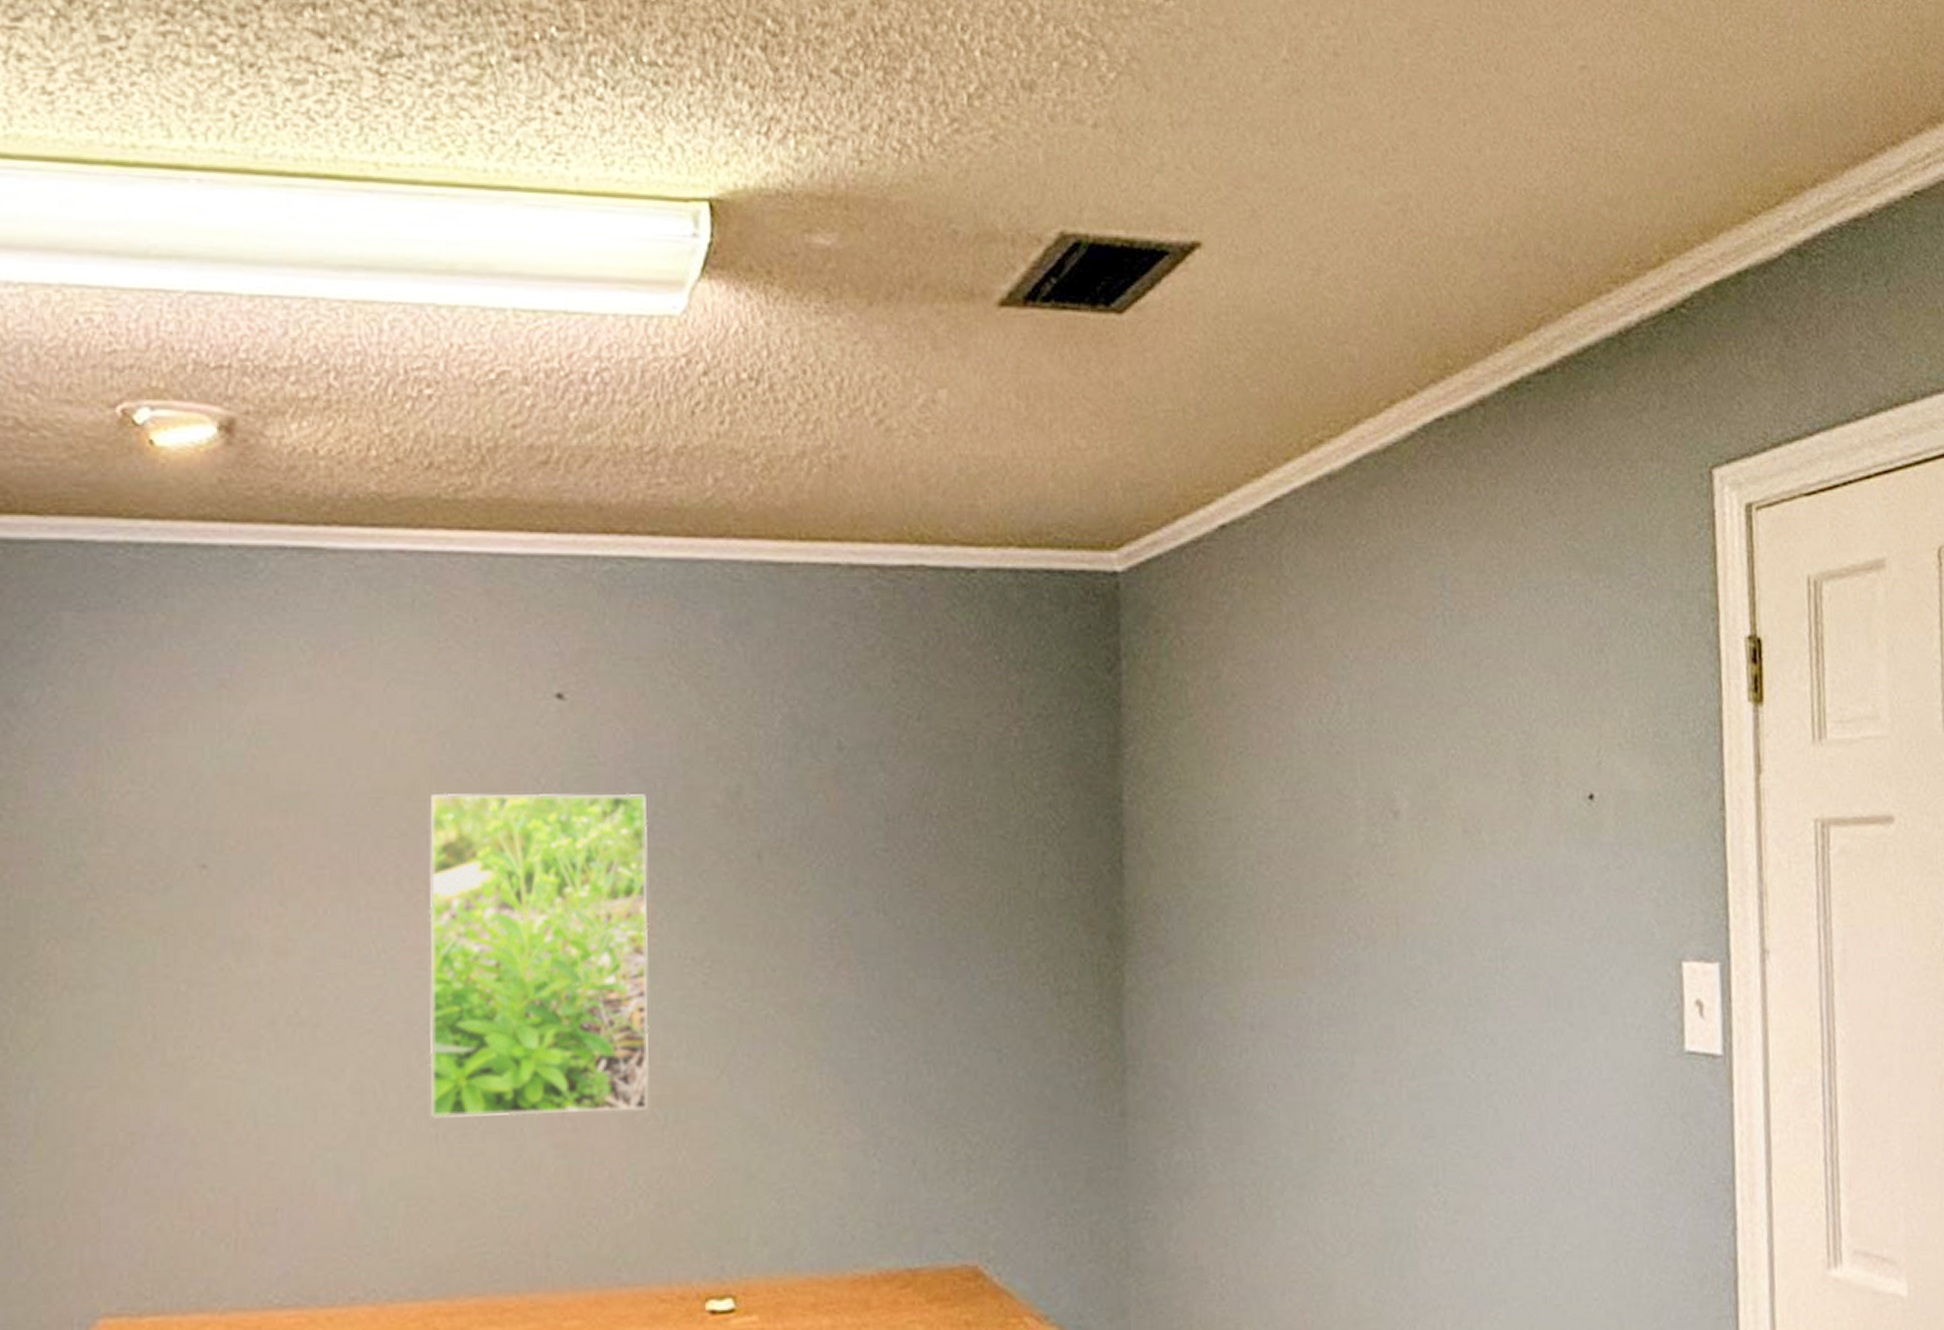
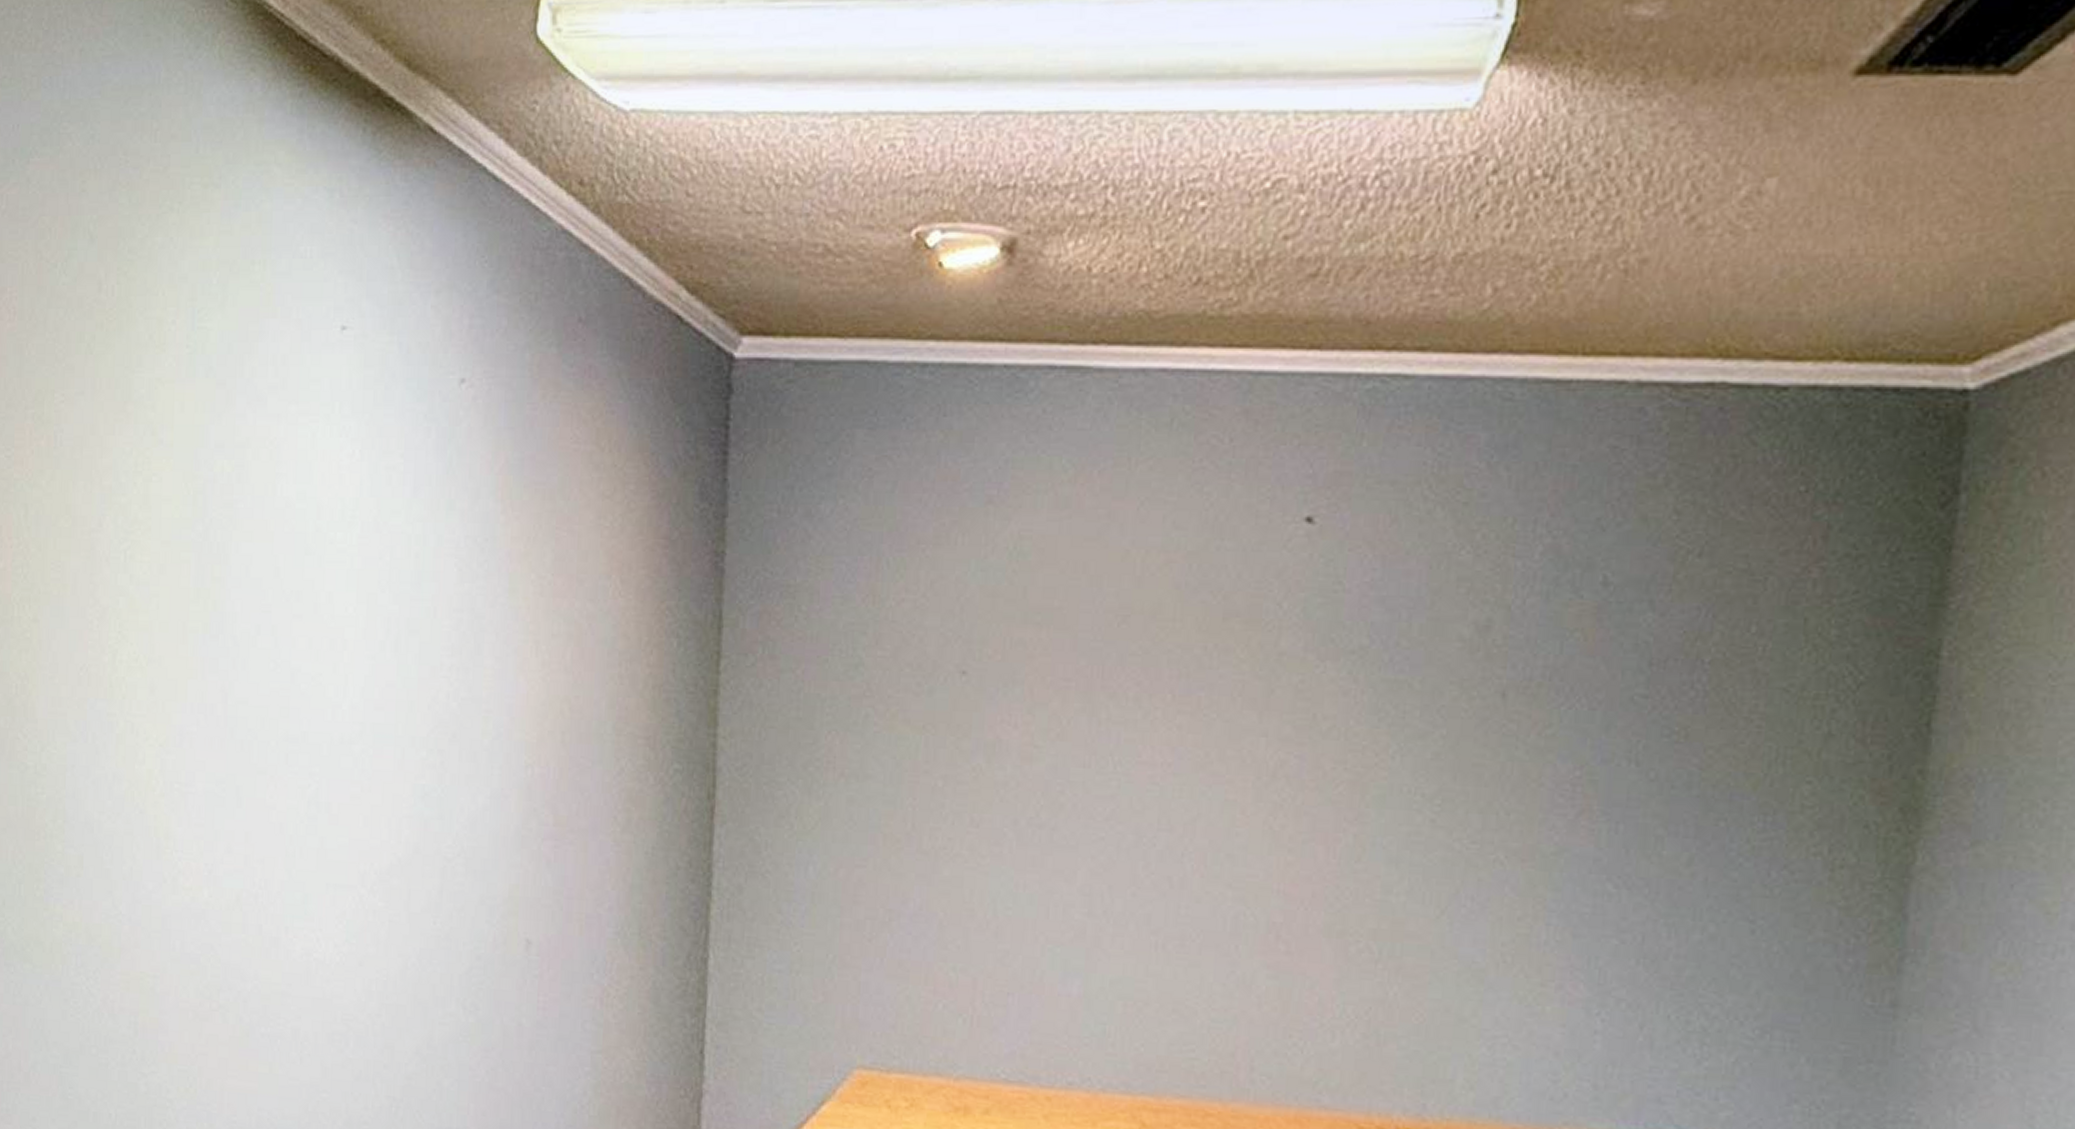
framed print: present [429,792,649,1118] -> none [1153,613,1389,942]

